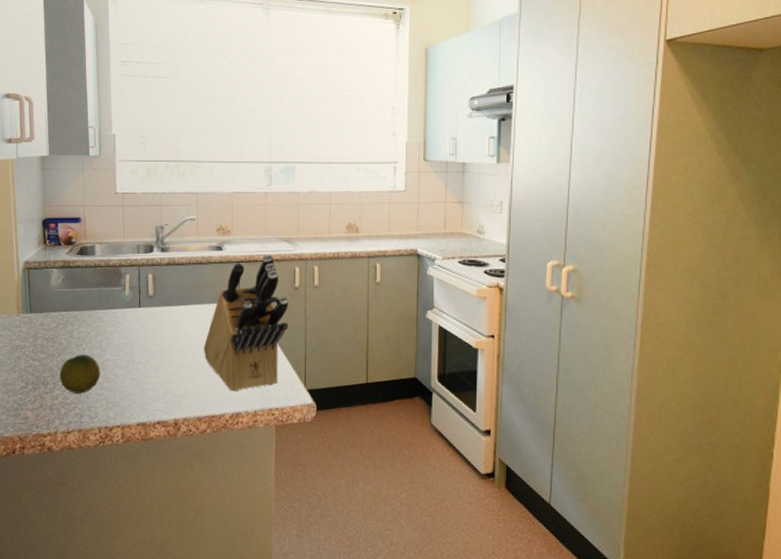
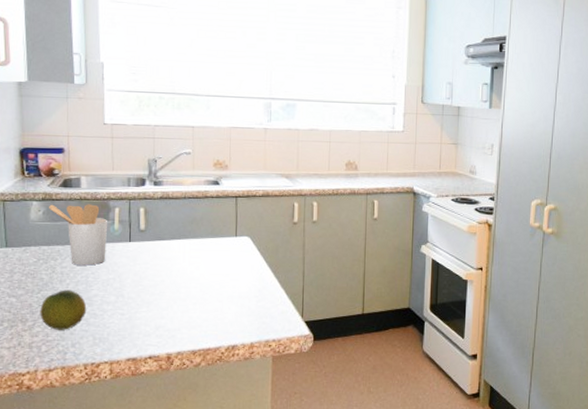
utensil holder: none [67,271,119,331] -> present [49,204,107,266]
knife block: present [203,253,289,392] -> none [198,189,287,325]

